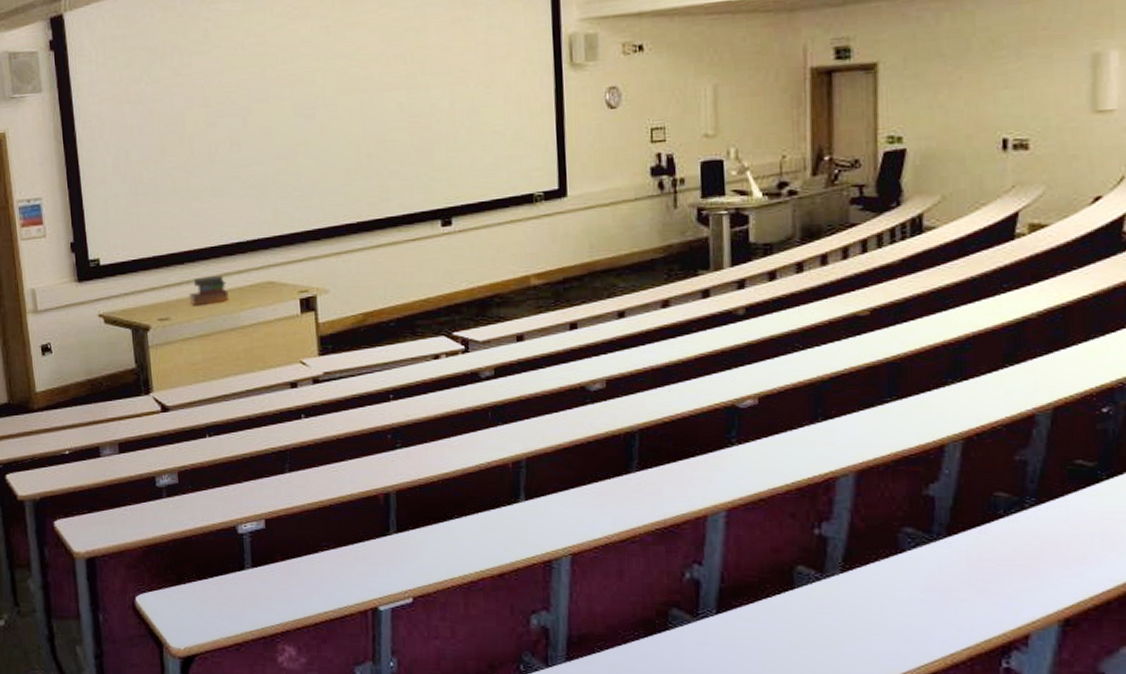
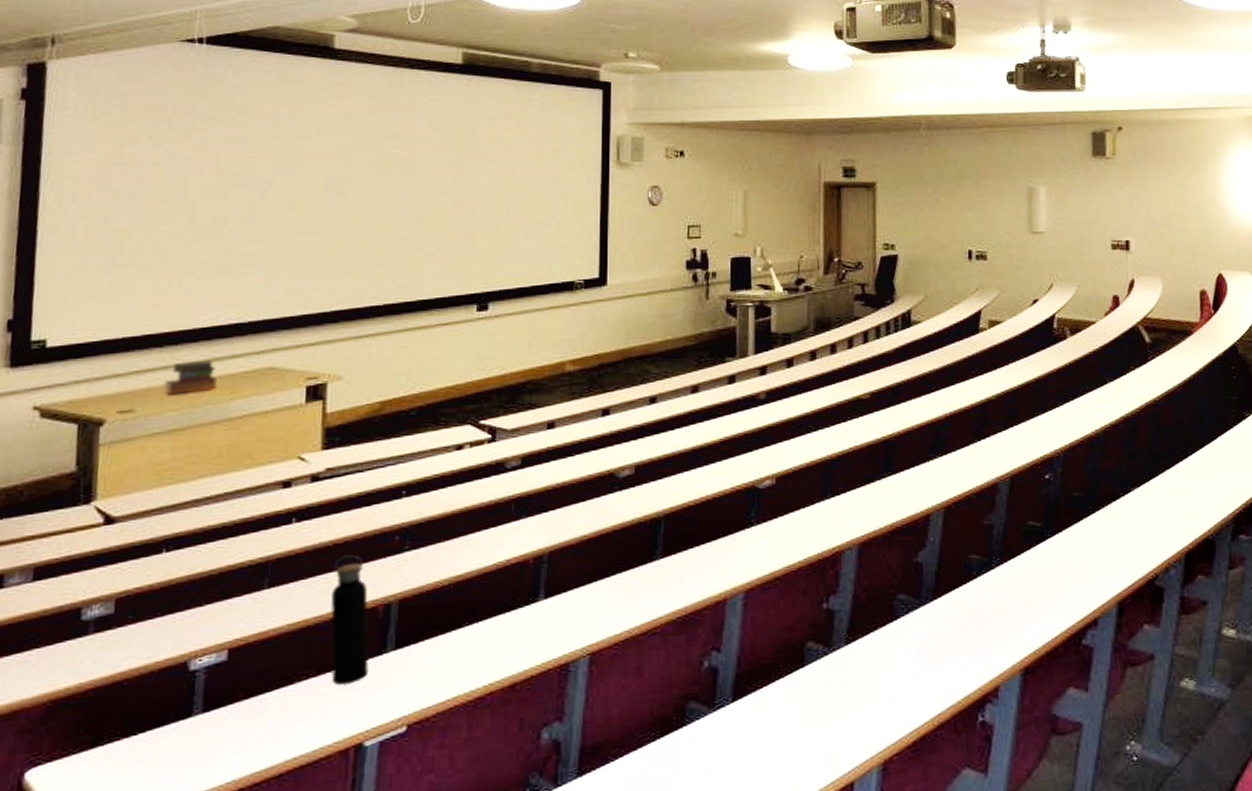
water bottle: none [340,448,377,557] -> present [331,554,369,684]

